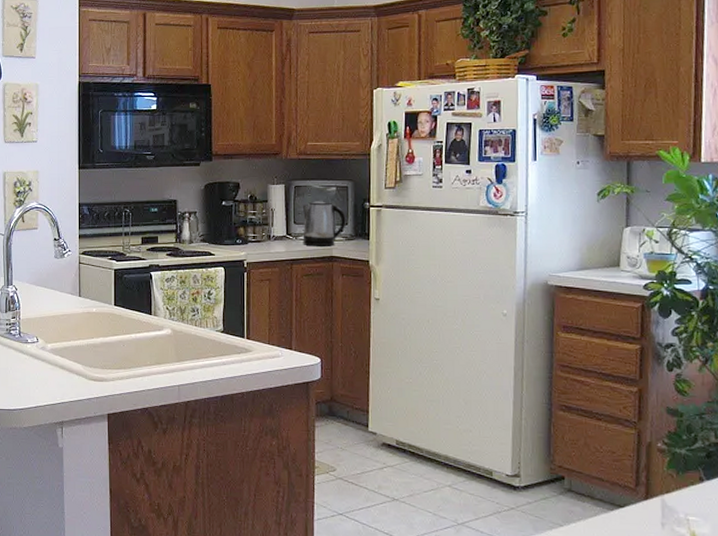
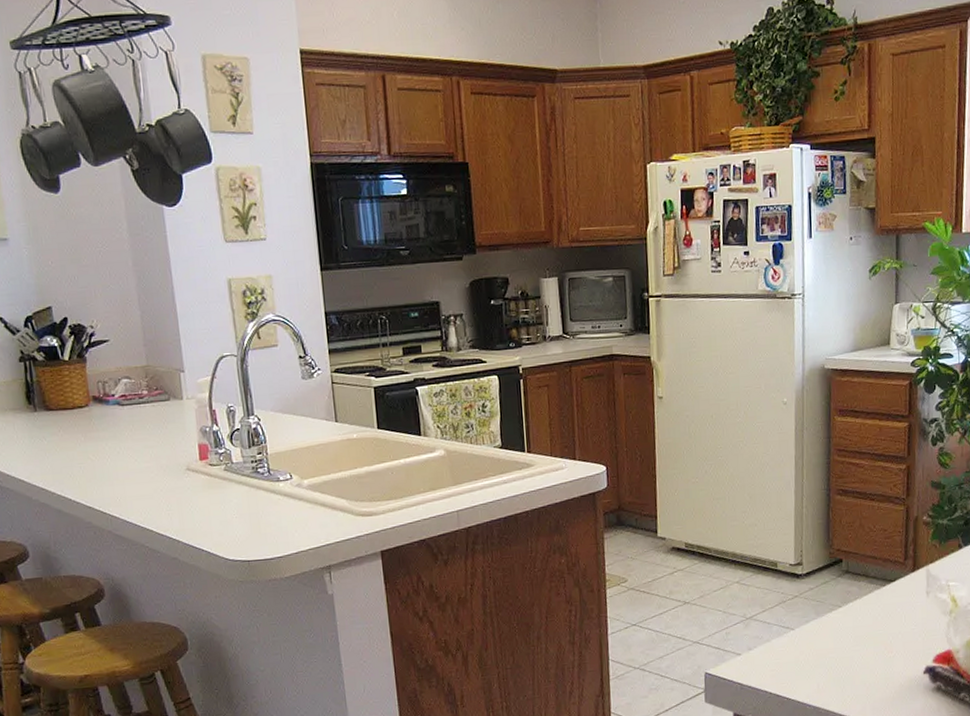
kettle: present [302,201,346,246] -> none [578,293,625,345]

